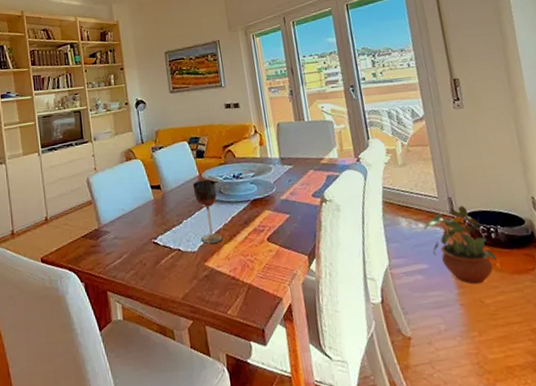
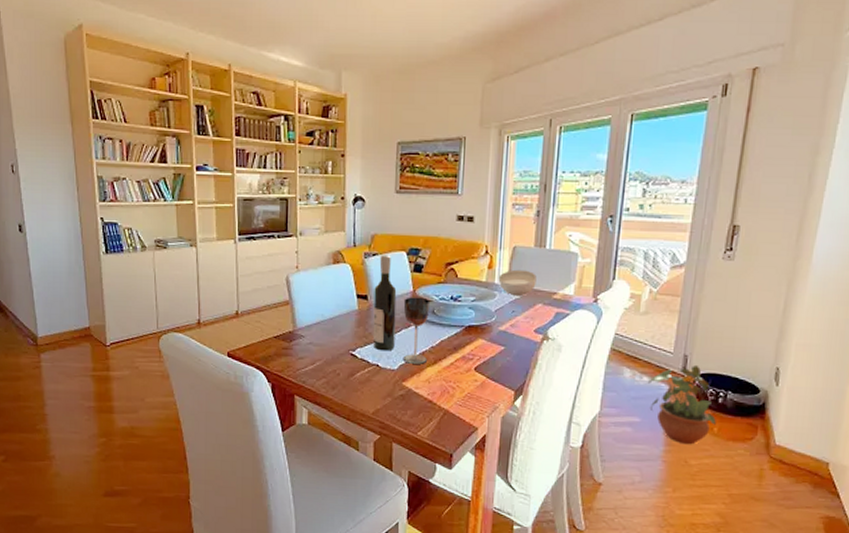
bottle: none [165,146,192,236] -> present [372,255,397,351]
bowl: none [270,142,304,167] -> present [498,269,537,297]

